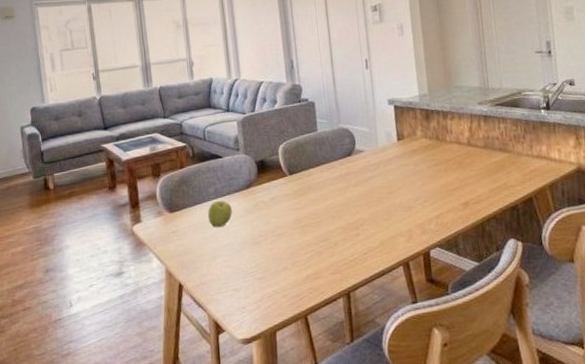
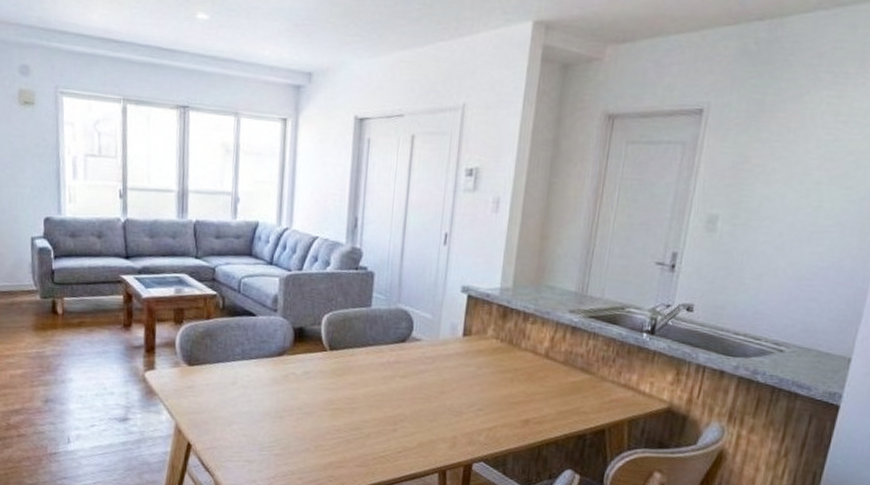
apple: present [208,200,232,228] -> none [230,362,258,393]

